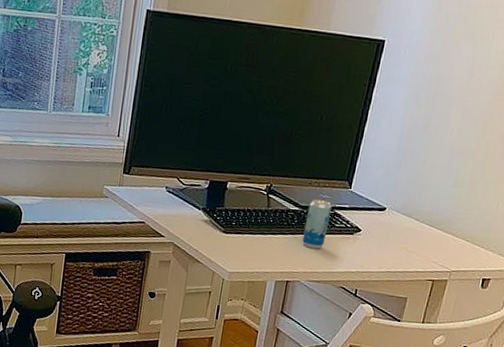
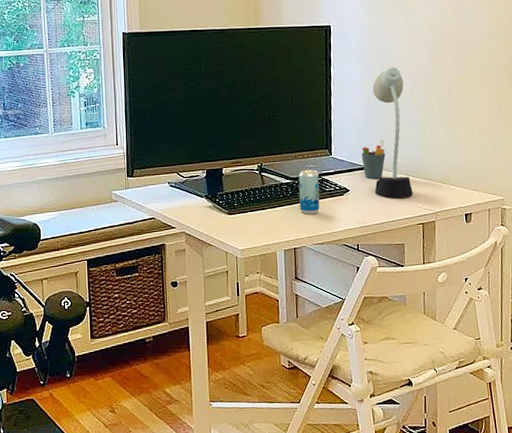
pen holder: none [381,181,414,224] -> present [361,140,386,179]
desk lamp: none [388,101,453,250] -> present [372,68,413,198]

